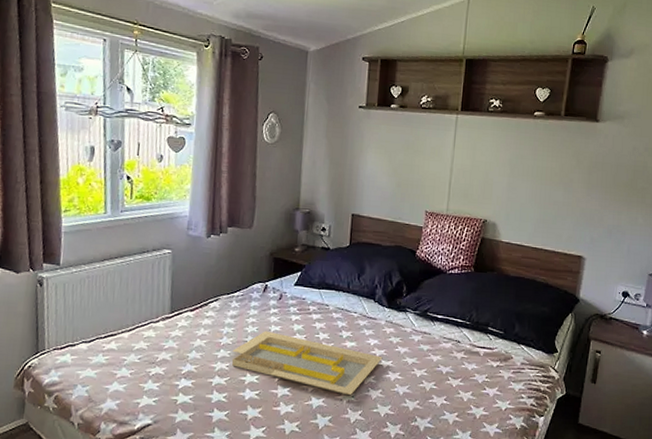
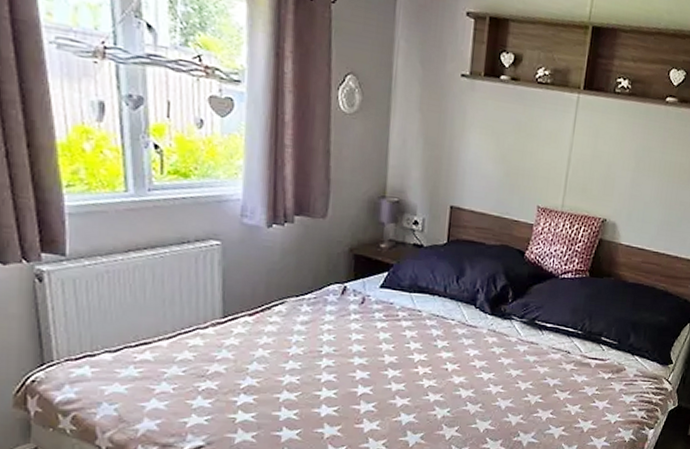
serving tray: present [232,330,383,395] -> none [304,339,484,410]

